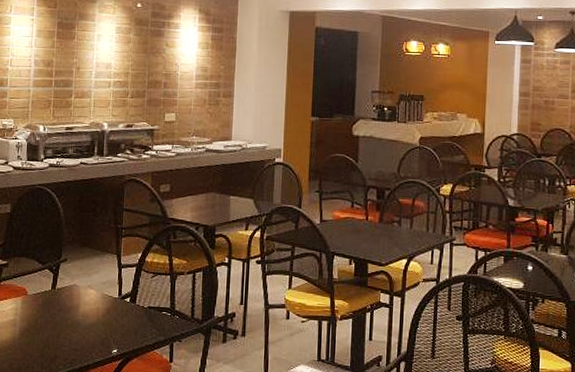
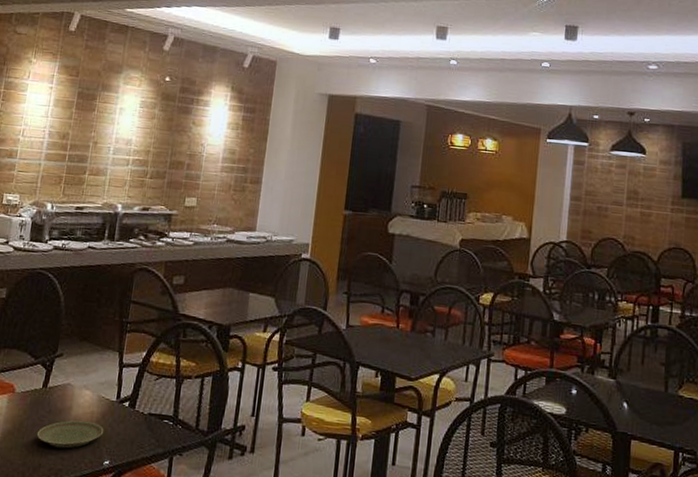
plate: none [50,316,110,341] -> present [36,420,104,449]

